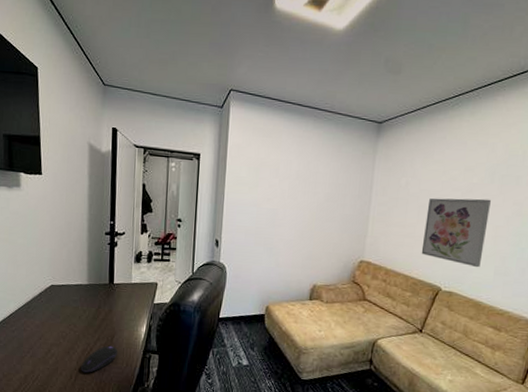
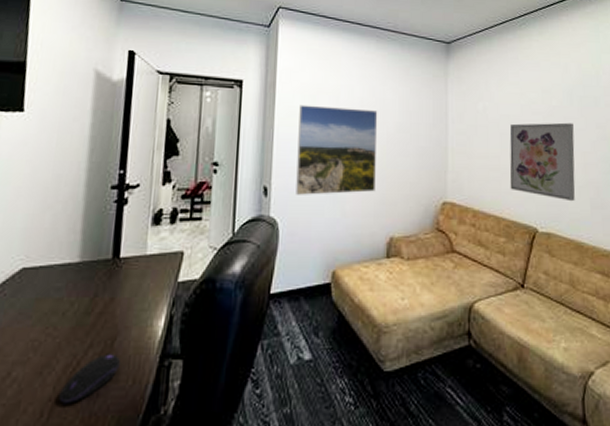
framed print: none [240,175,311,249] -> present [296,104,378,195]

